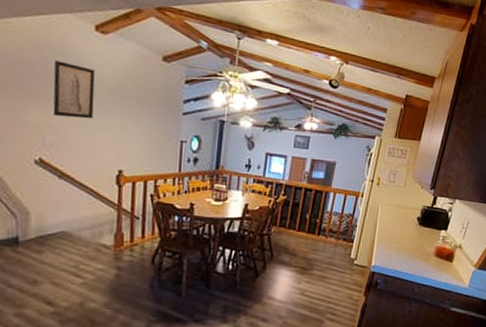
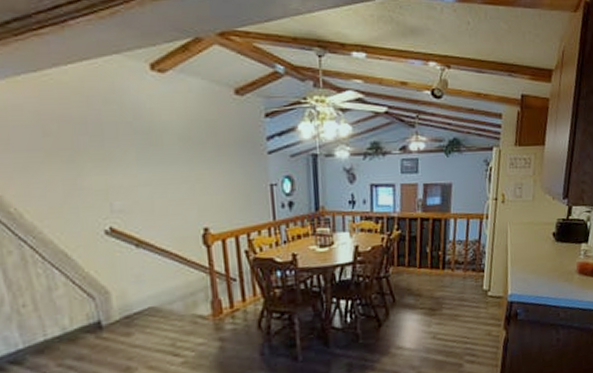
wall art: present [53,60,95,119] -> none [110,111,164,177]

